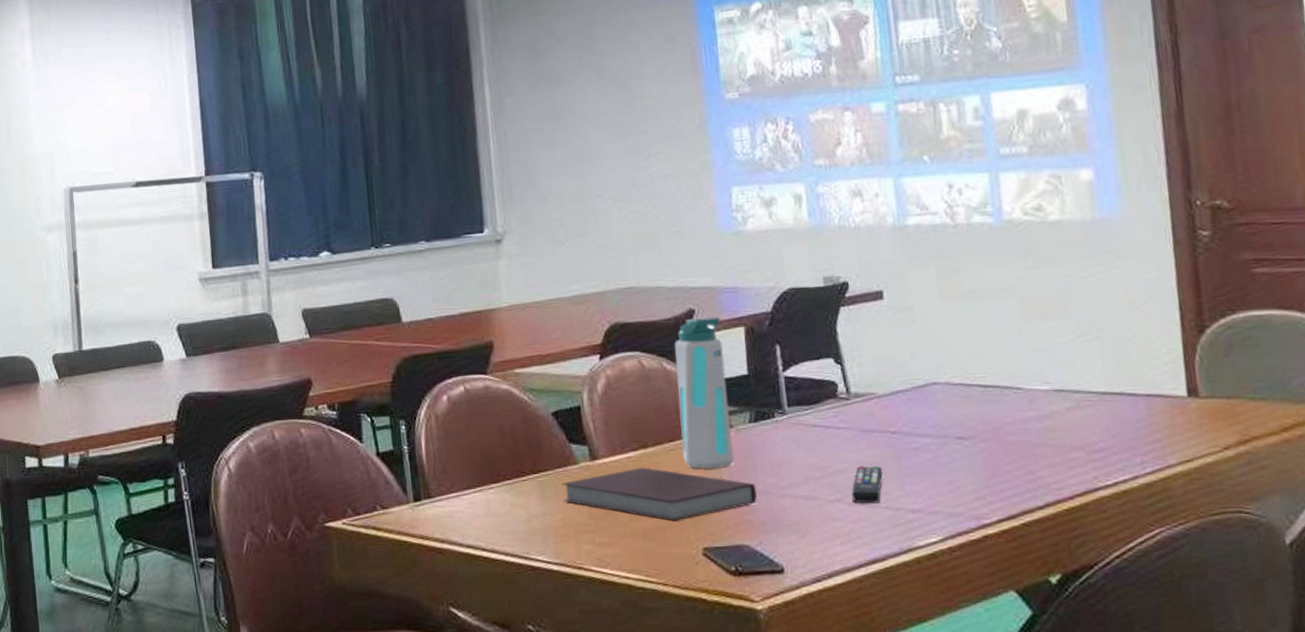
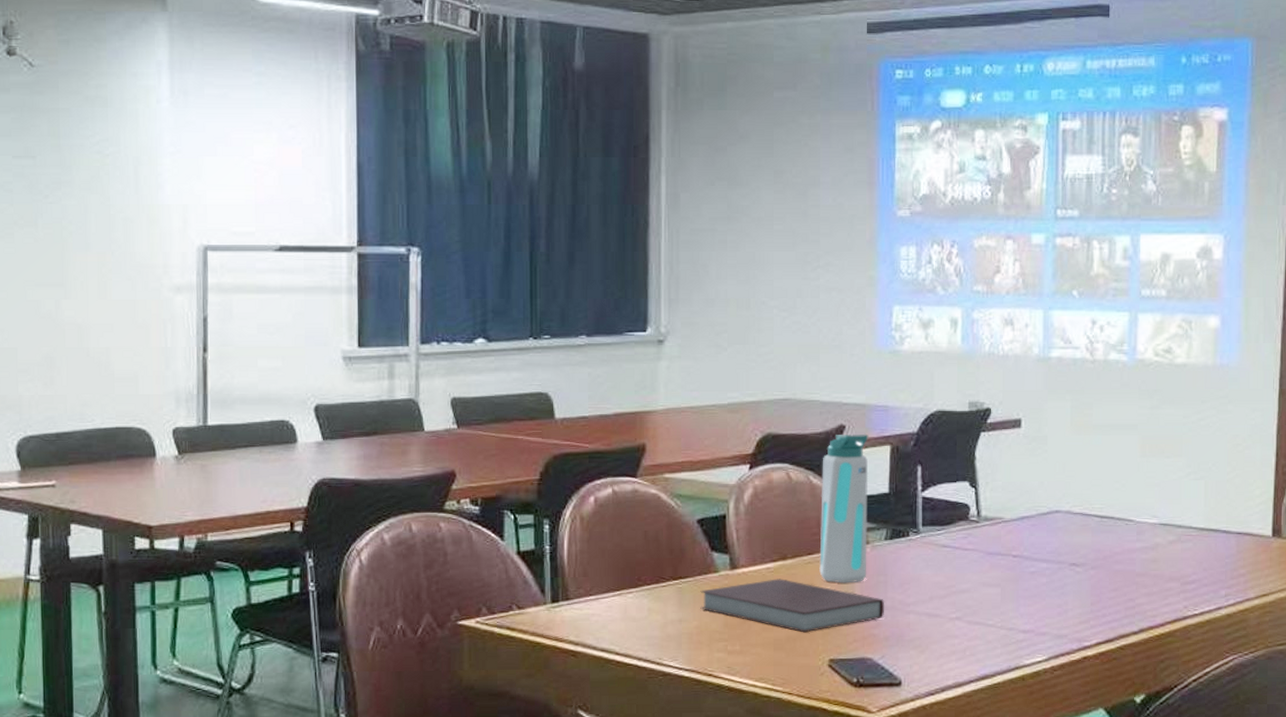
remote control: present [851,465,883,504] -> none [971,586,1001,623]

